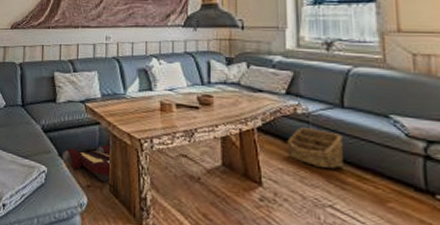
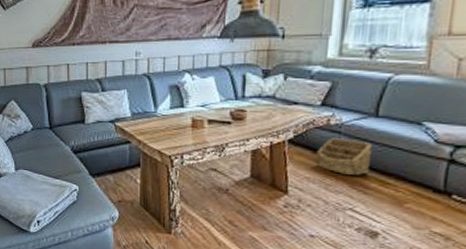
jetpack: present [61,144,113,182] -> none [92,162,143,196]

